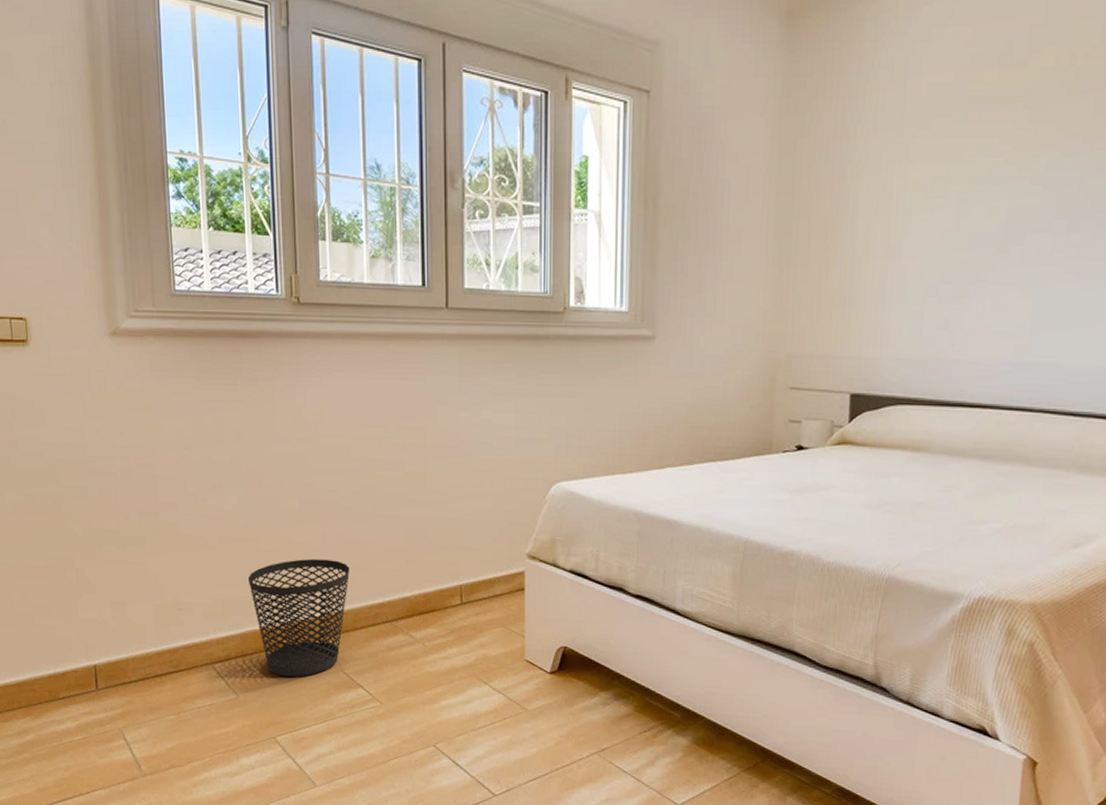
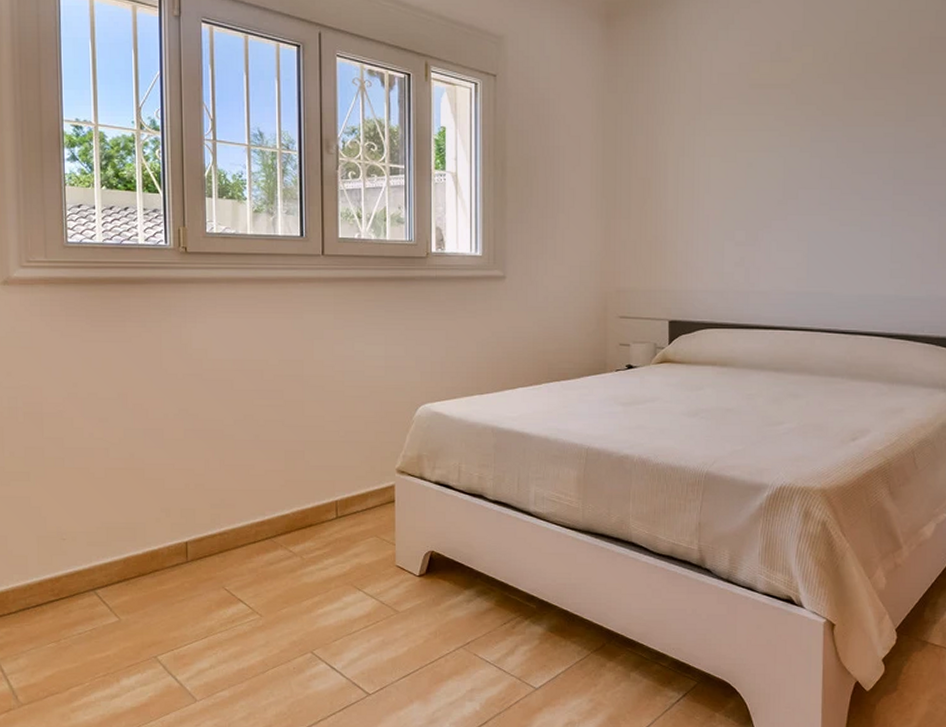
wastebasket: present [248,558,349,678] -> none [133,484,231,598]

